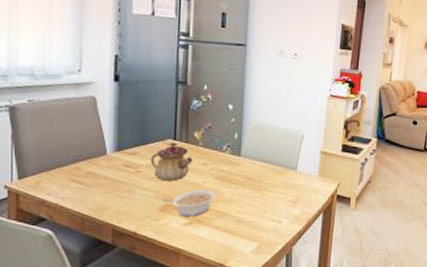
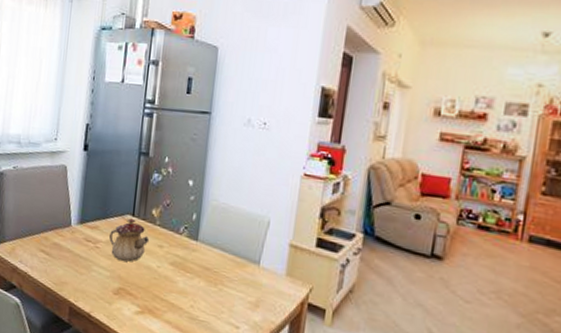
legume: present [163,189,216,217] -> none [117,274,170,306]

